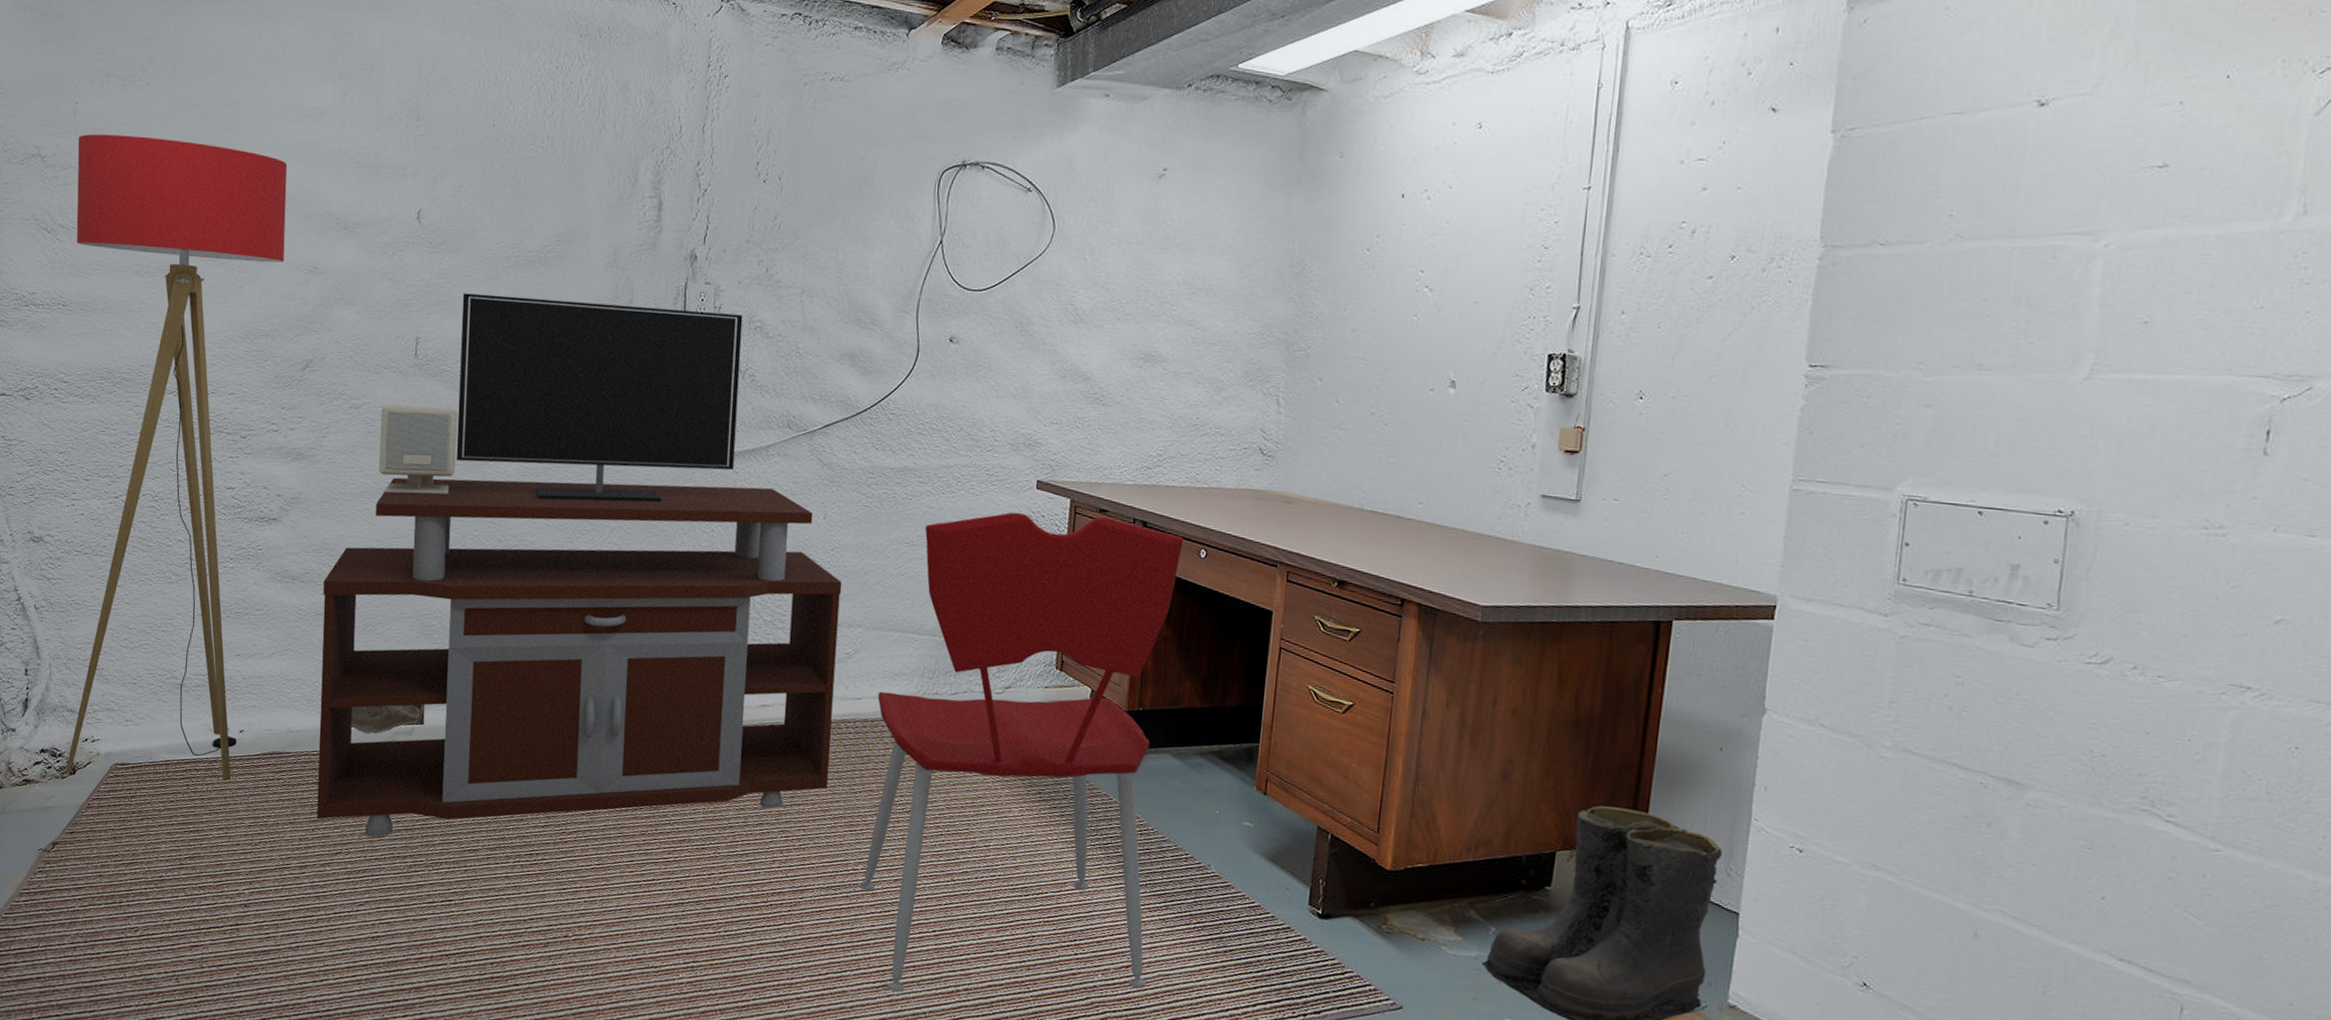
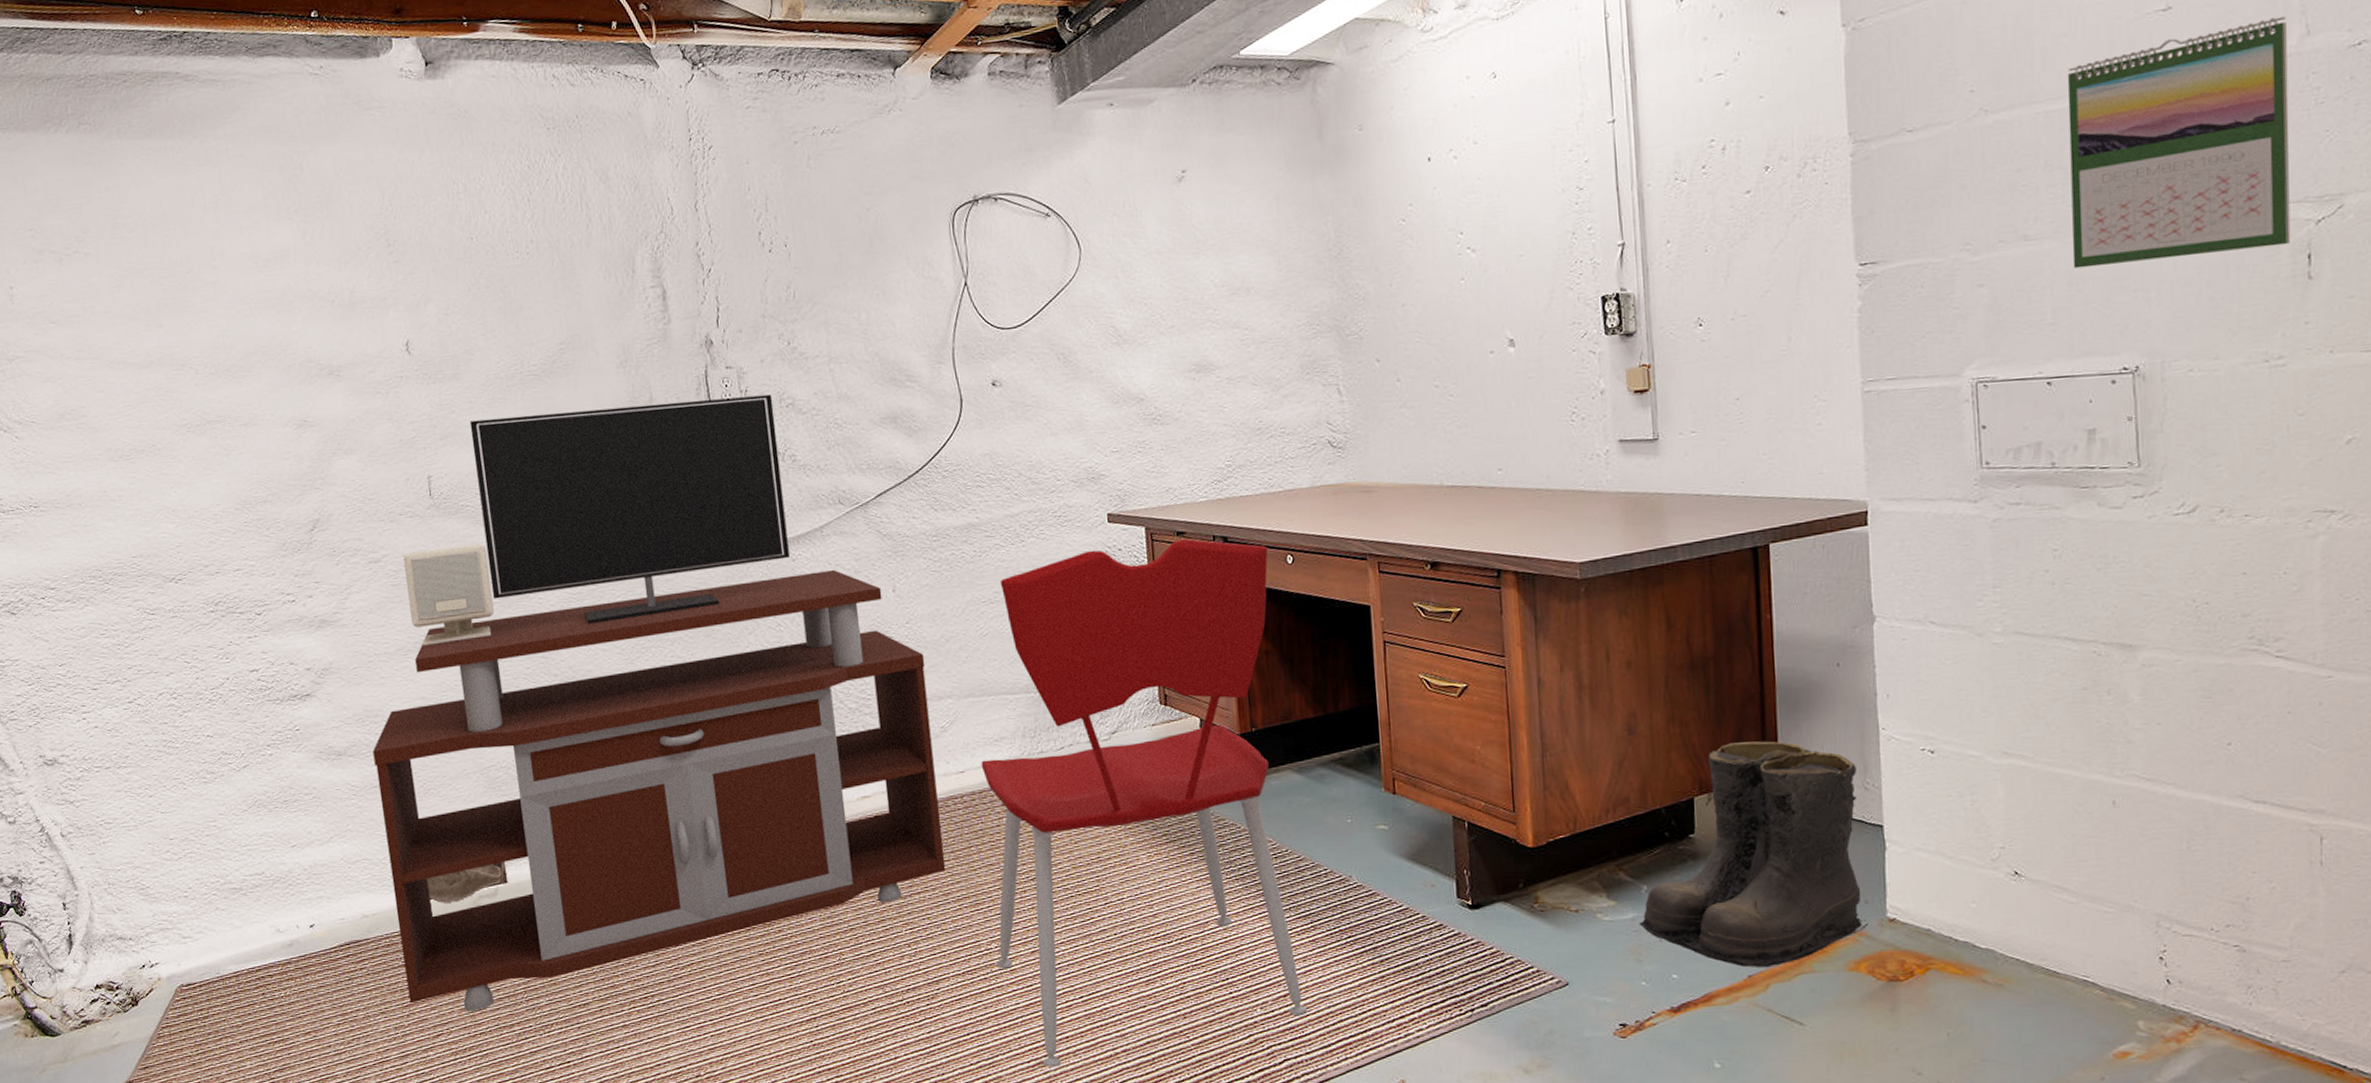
floor lamp: present [65,134,288,781] -> none [19,308,309,1007]
calendar: none [2024,192,2285,418] -> present [2067,16,2291,269]

